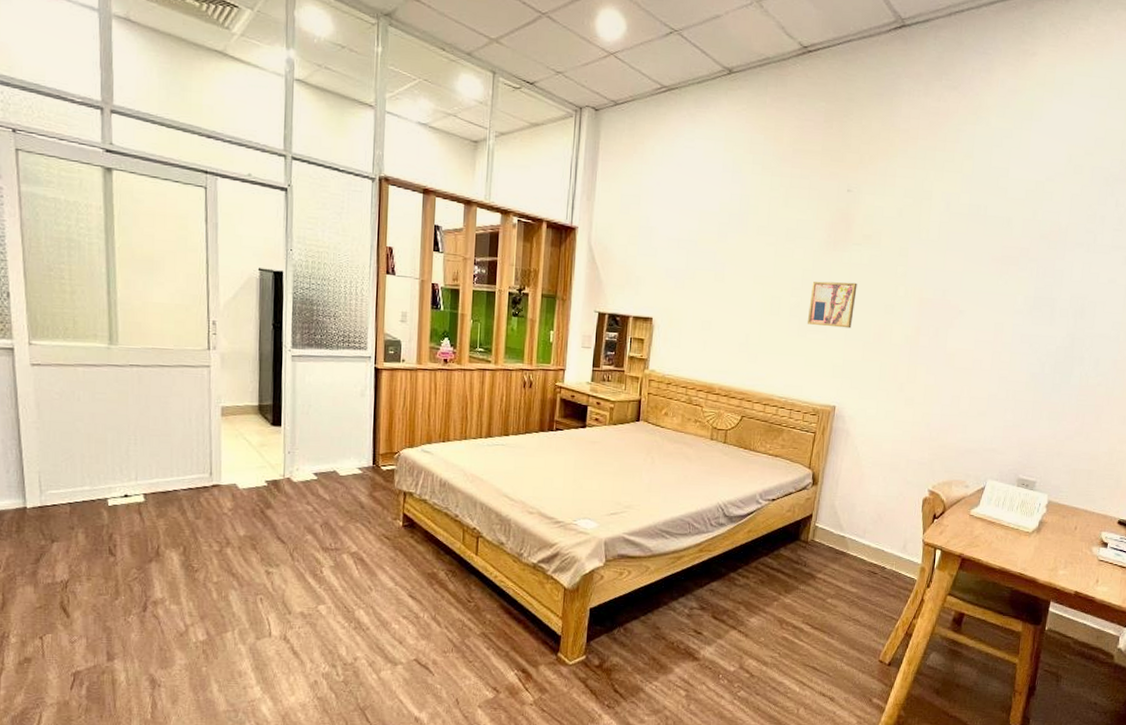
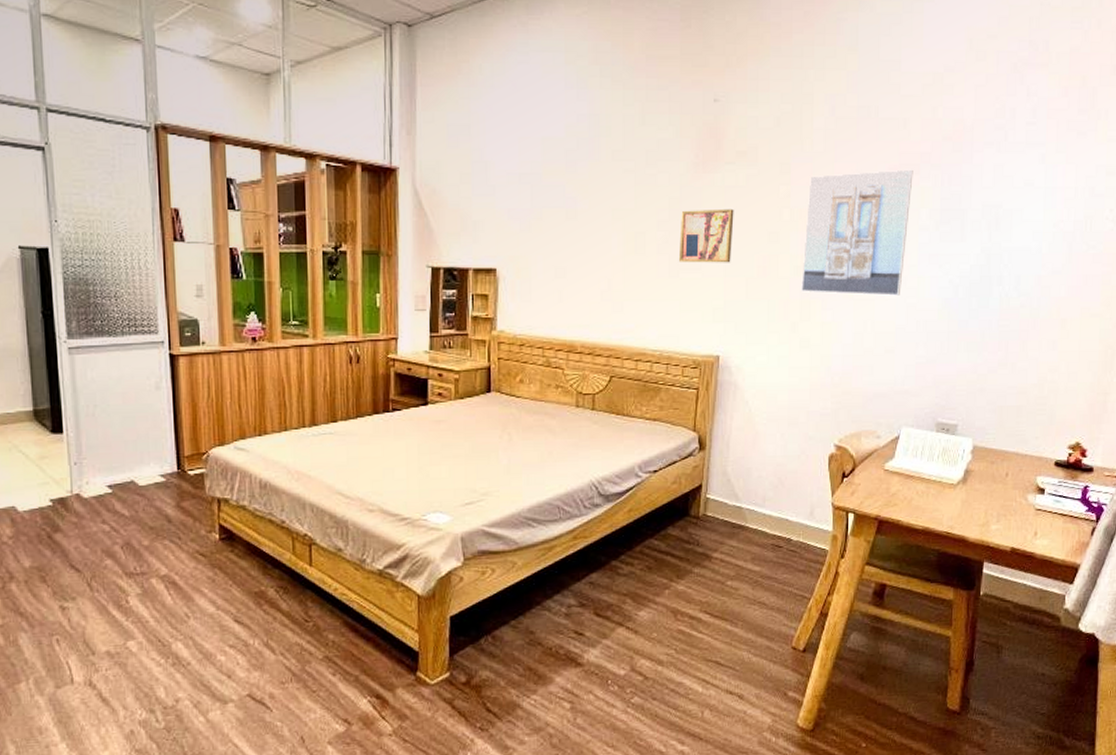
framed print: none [910,260,1013,367] -> present [801,169,913,296]

